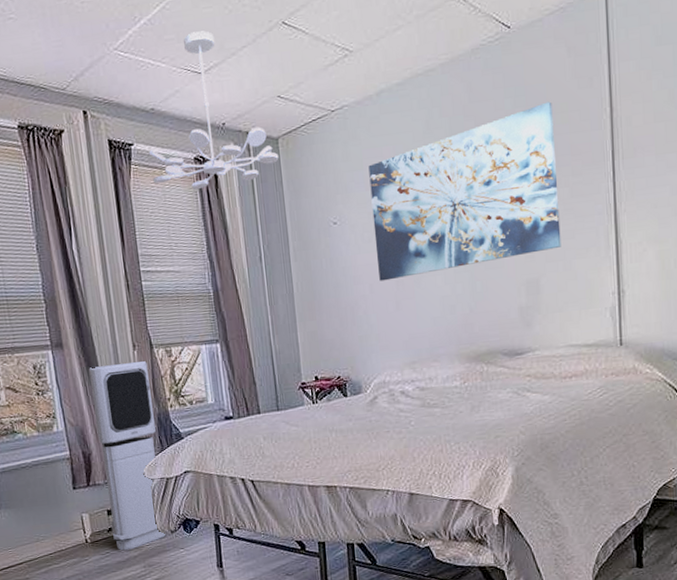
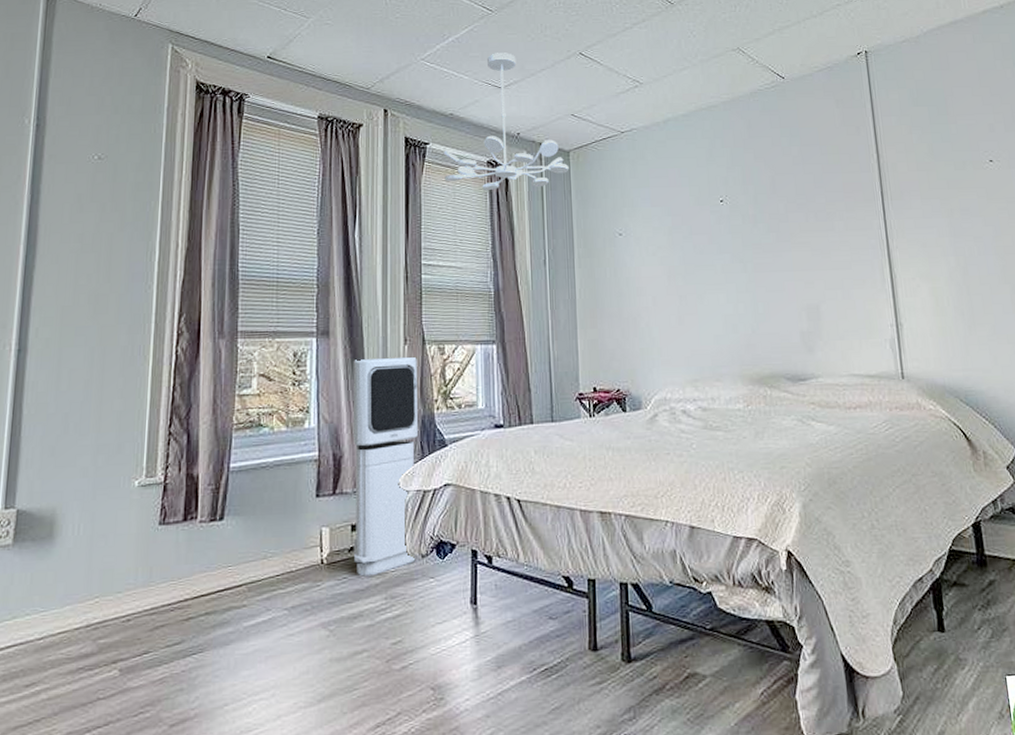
wall art: present [368,101,561,281] -> none [654,143,839,295]

